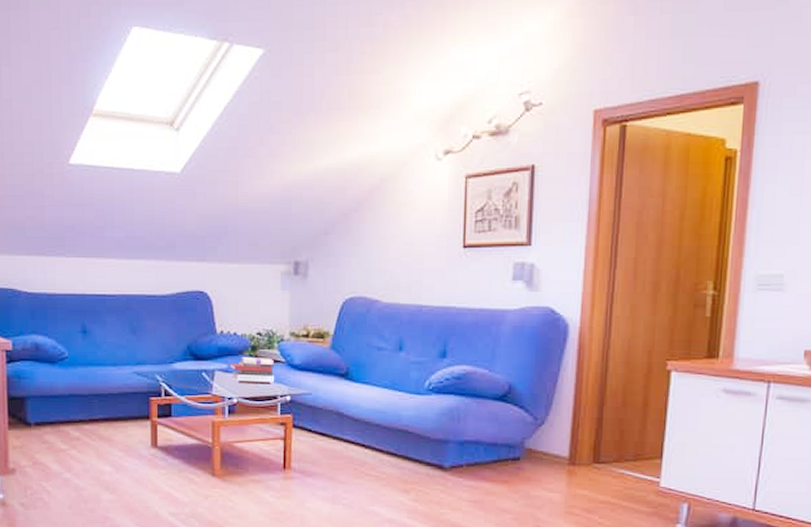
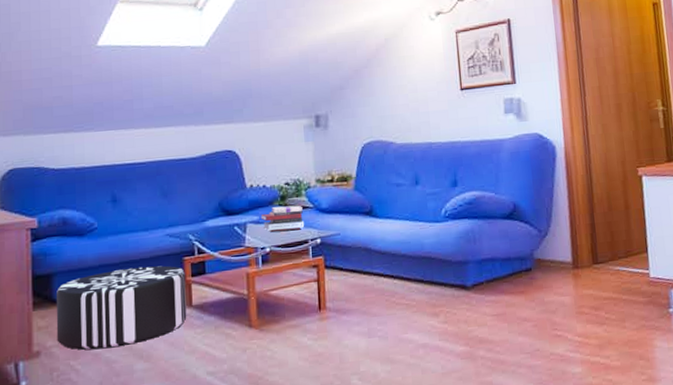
pouf: none [29,401,152,476] -> present [55,265,187,350]

